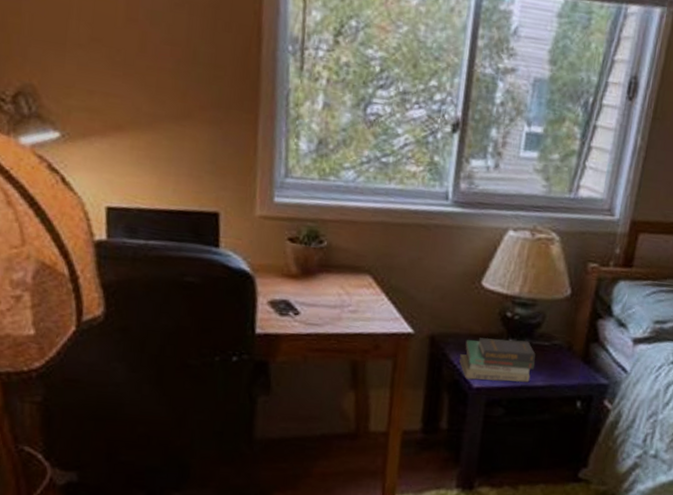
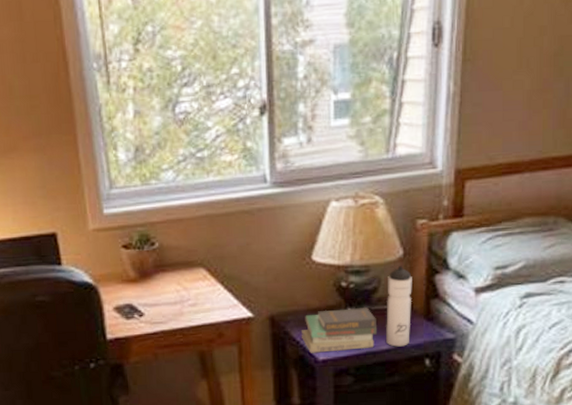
water bottle: none [541,305,576,385] -> present [385,266,412,347]

